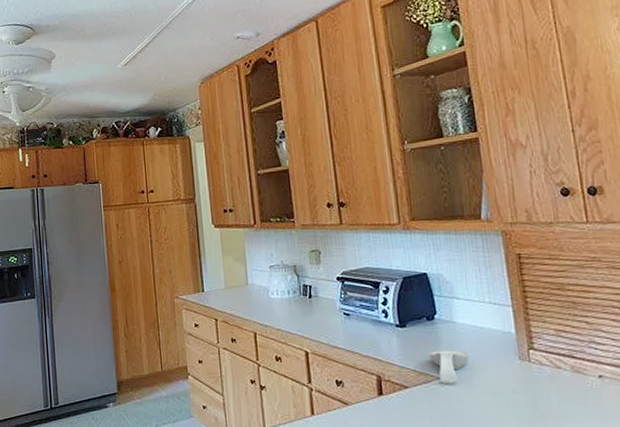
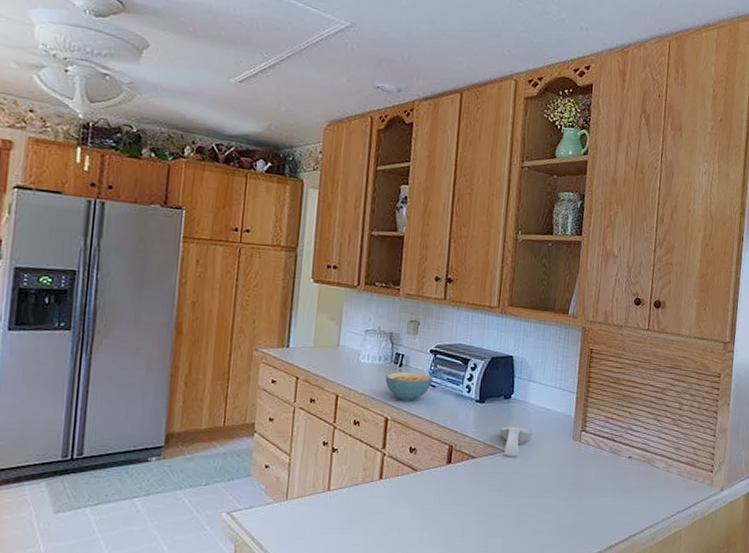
cereal bowl: none [297,302,346,333] -> present [385,371,433,401]

